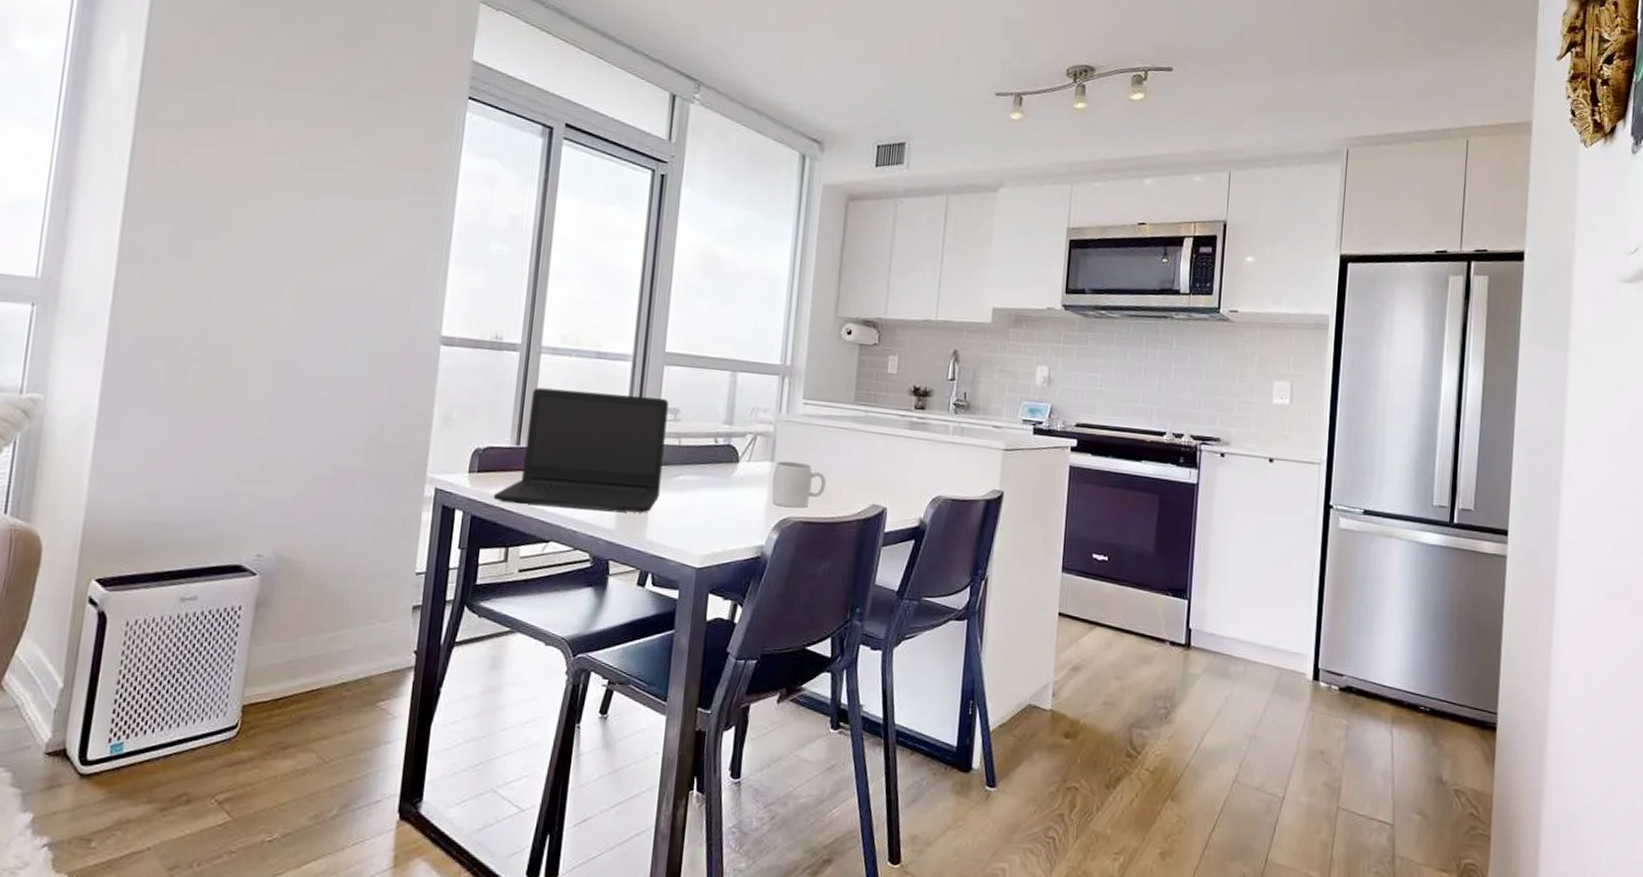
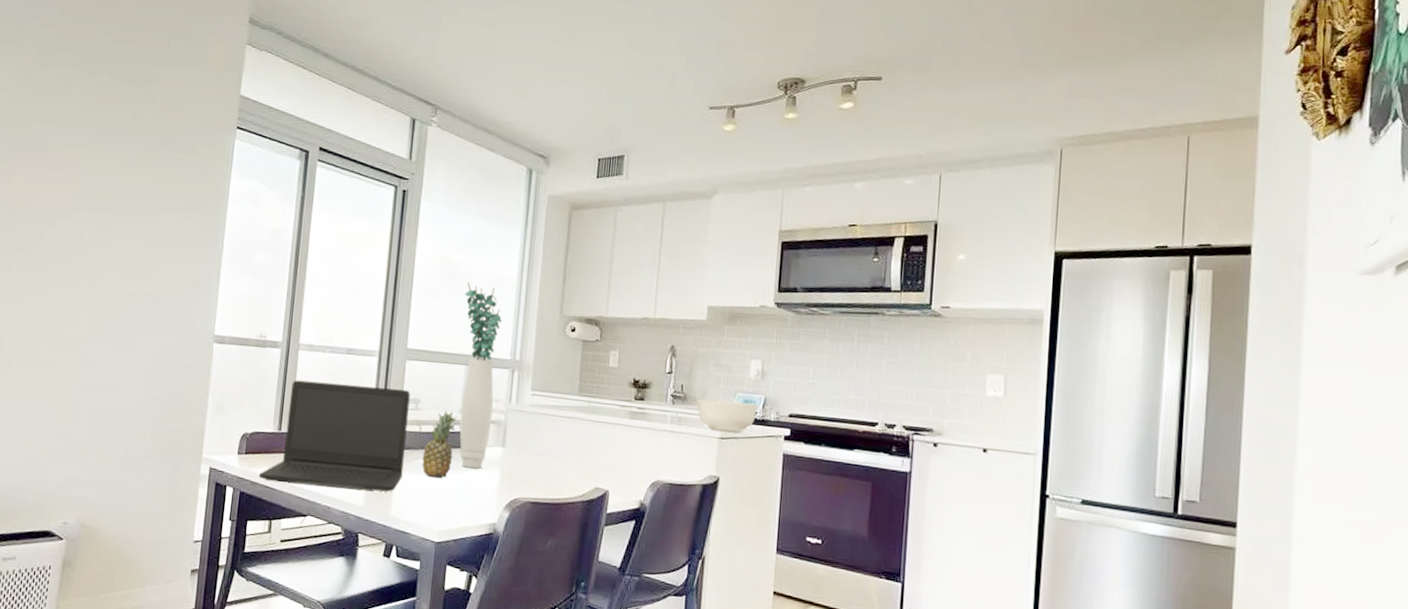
fruit: none [681,421,722,496] -> present [422,410,458,478]
vase: none [723,278,772,486] -> present [459,282,503,469]
mug: present [771,461,826,508] -> none [503,446,552,490]
bowl: none [981,407,1044,444] -> present [697,399,758,433]

